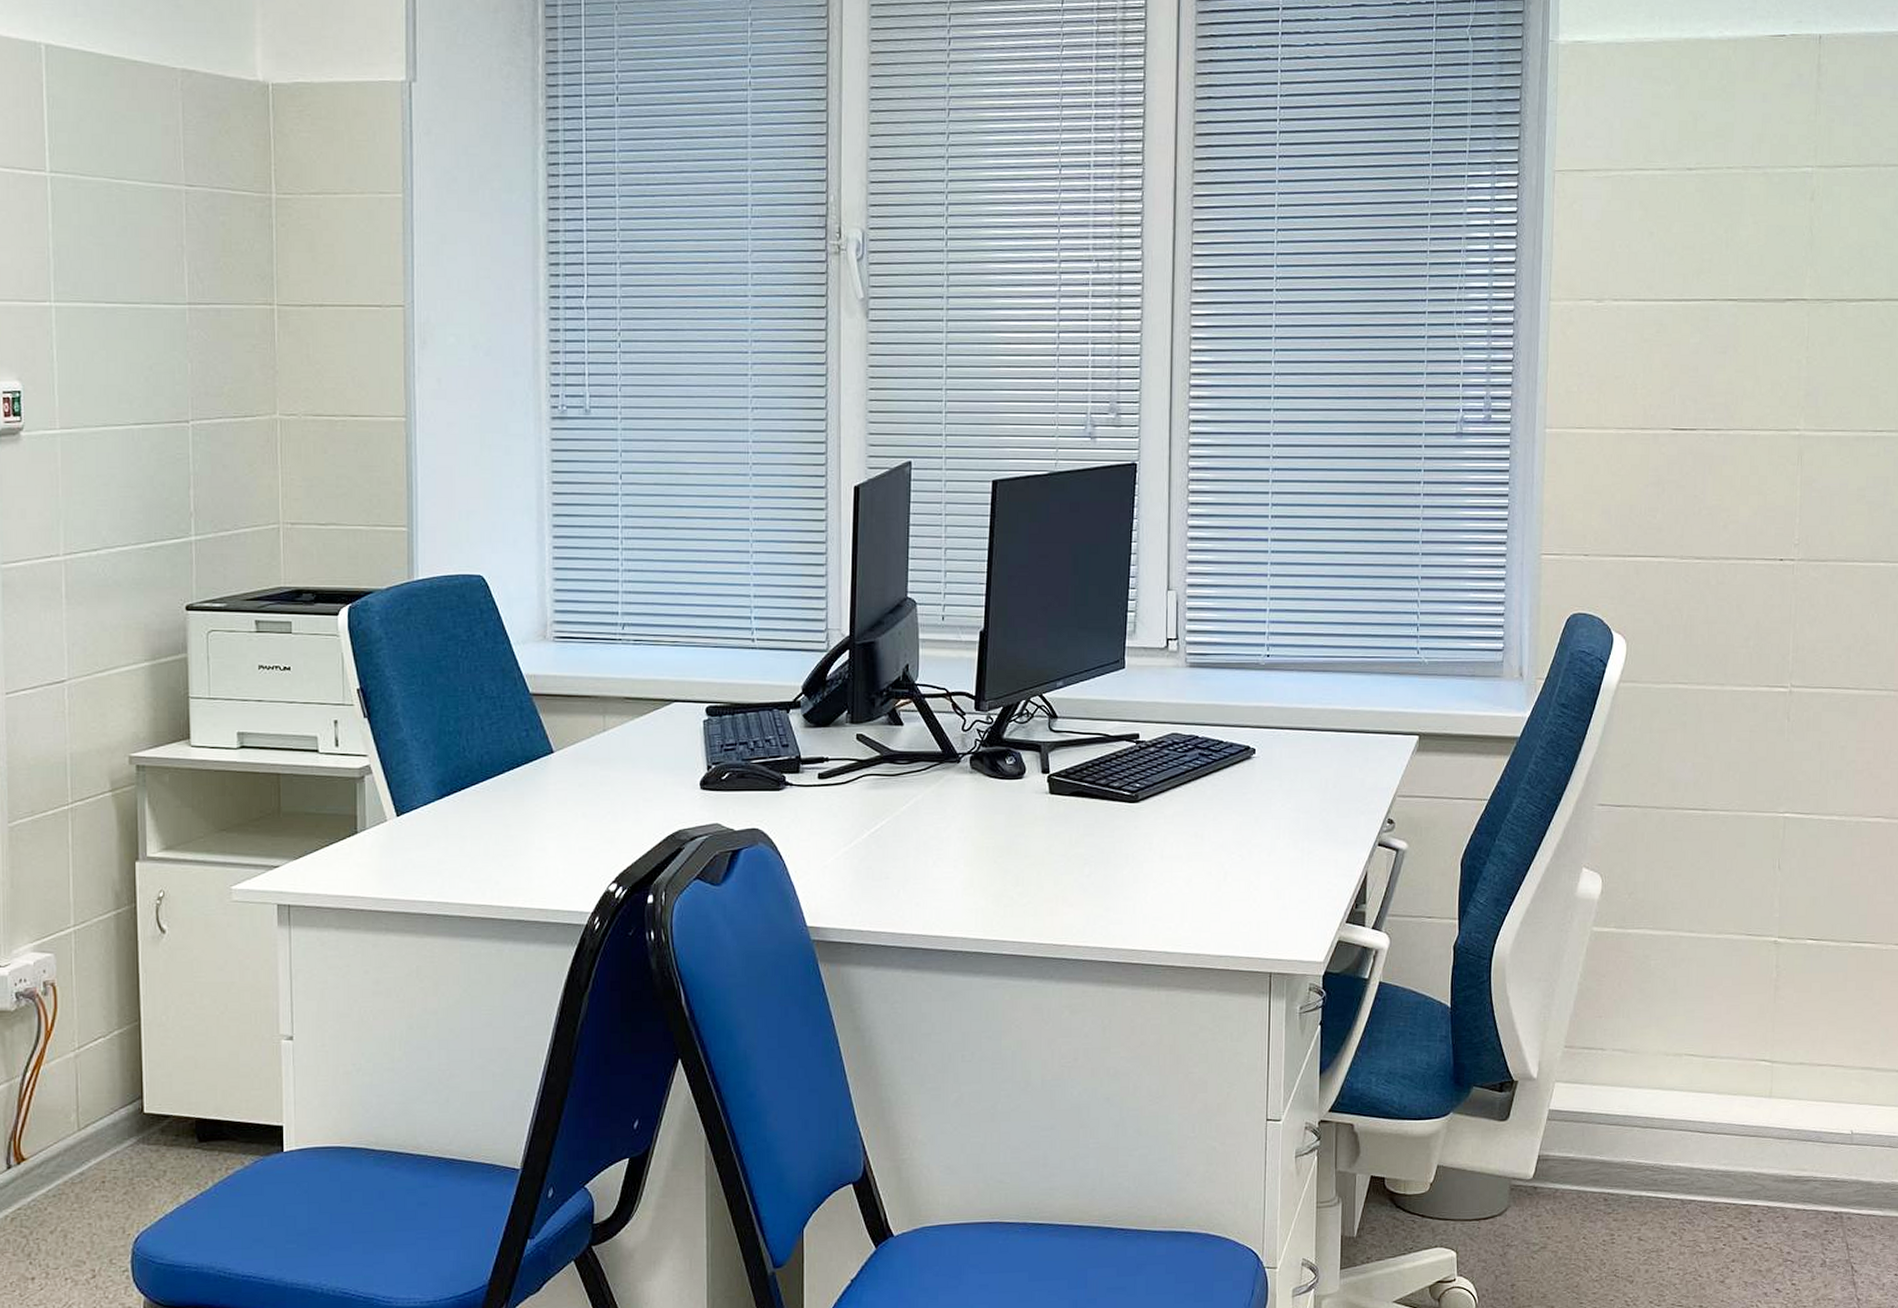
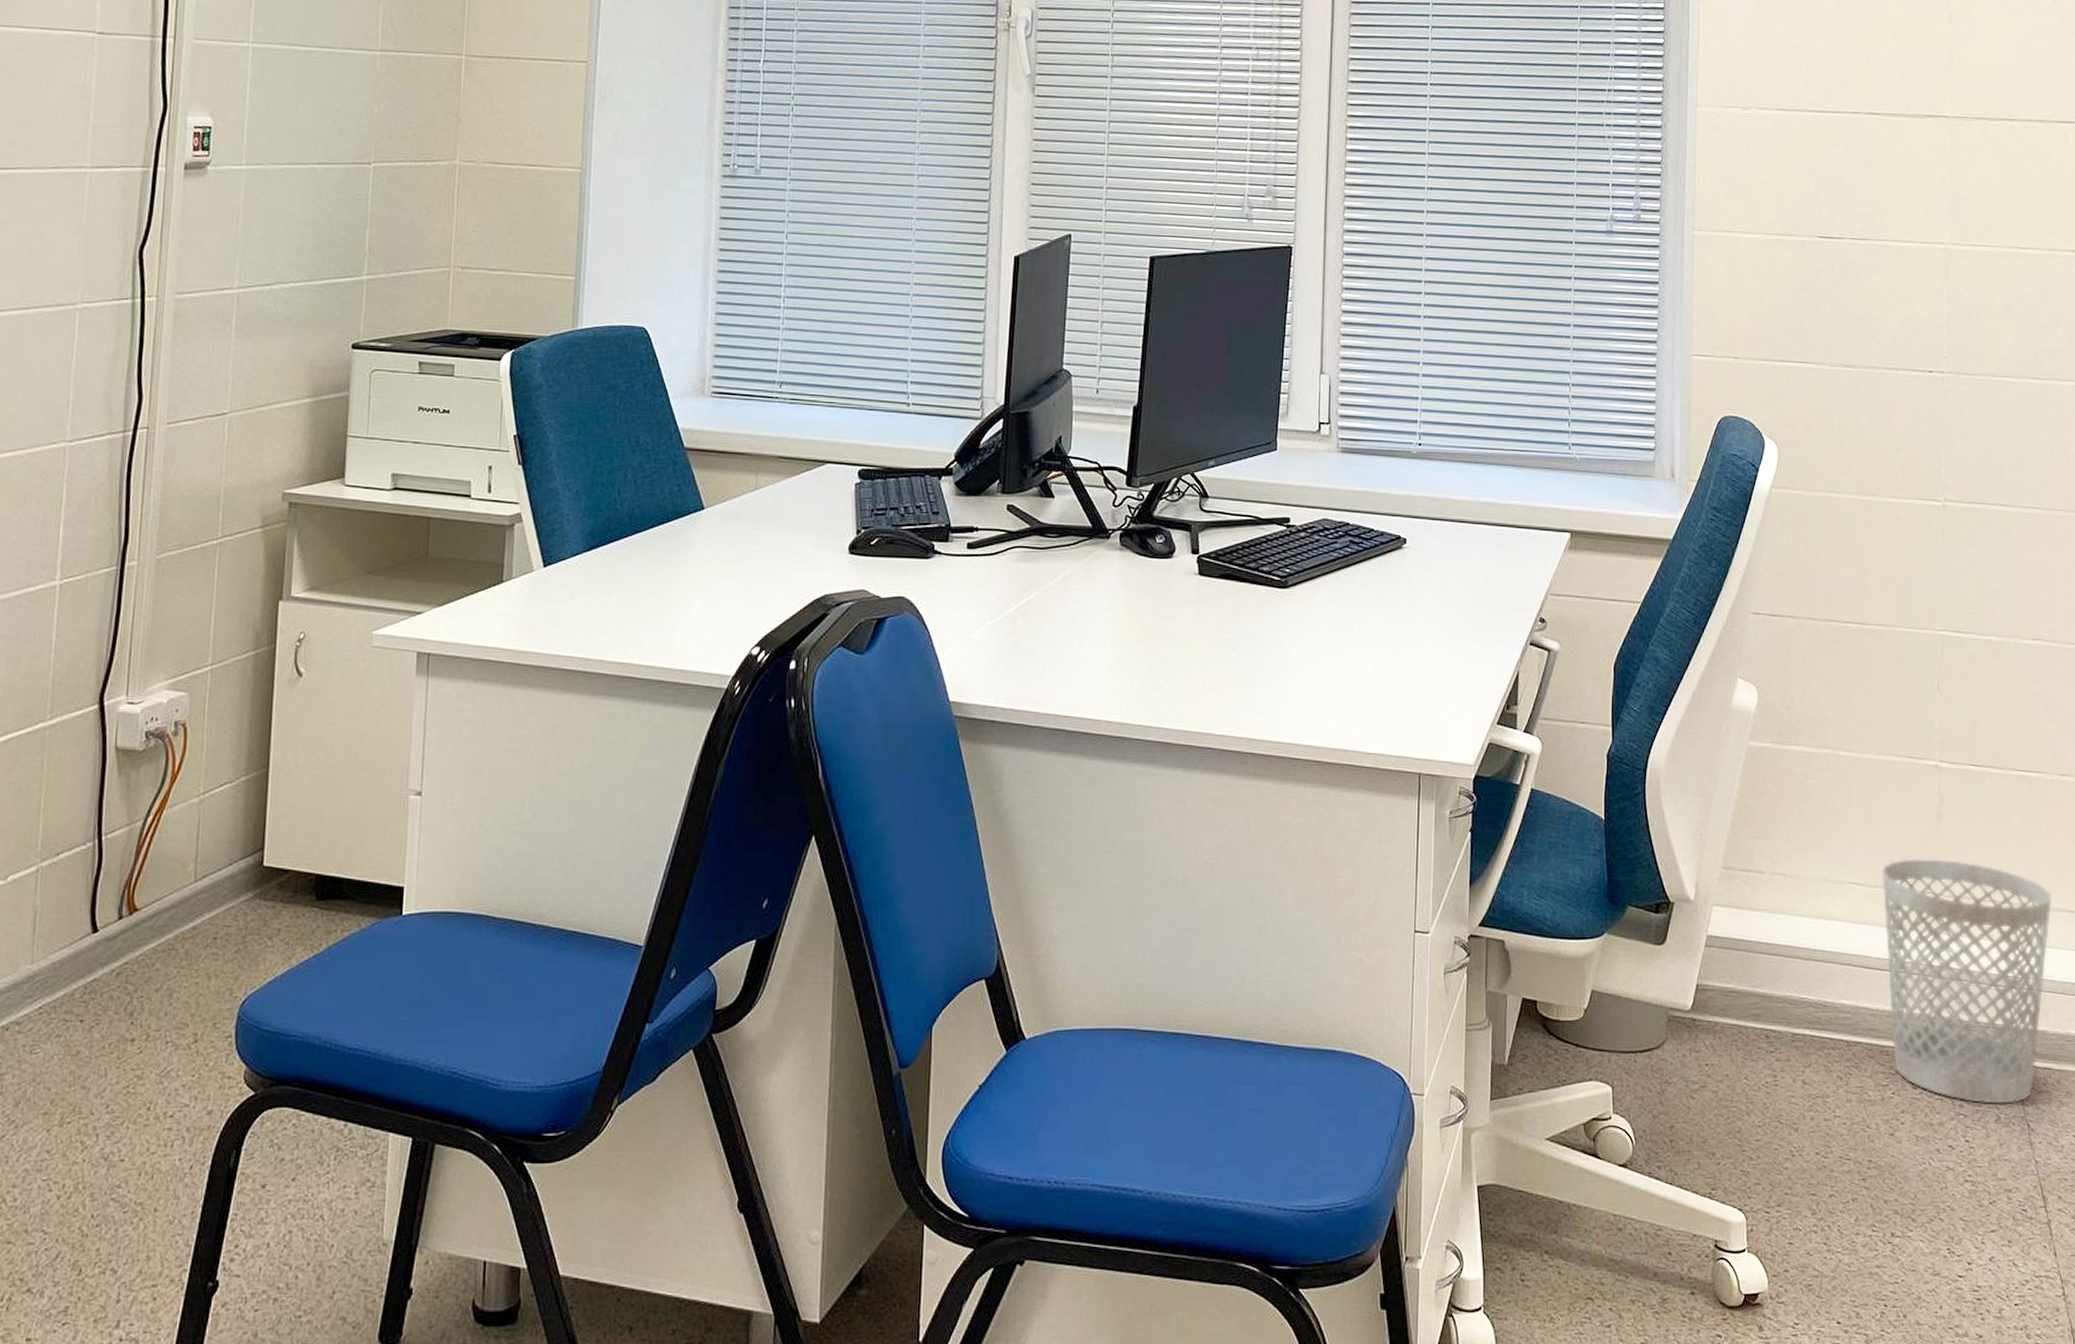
wastebasket: none [1718,1028,1882,1250] -> present [1881,858,2051,1104]

